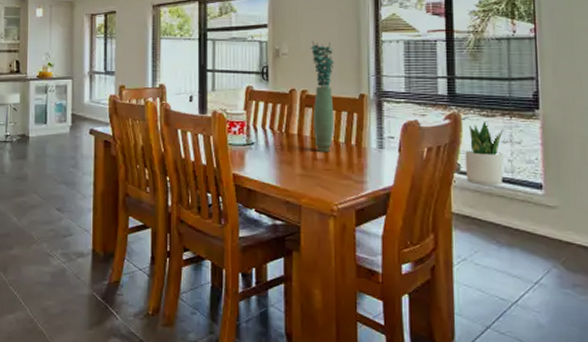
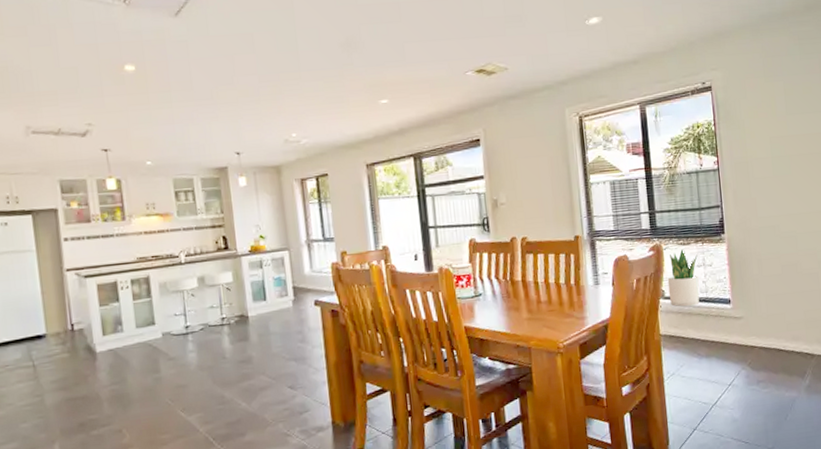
vase: present [310,40,335,153] -> none [526,188,554,296]

